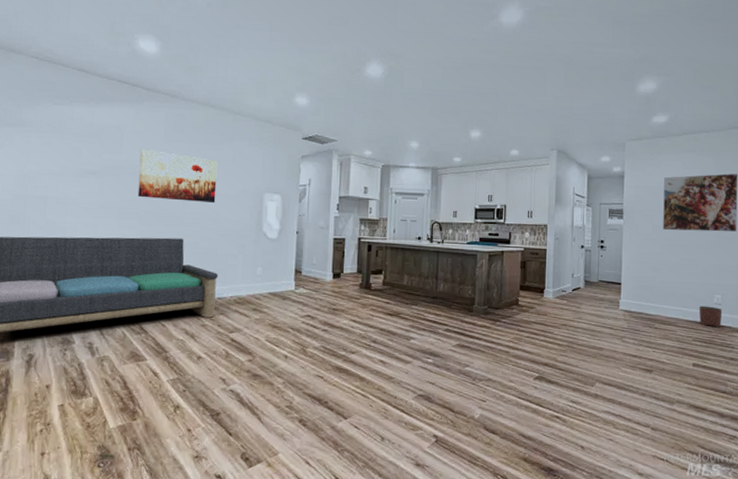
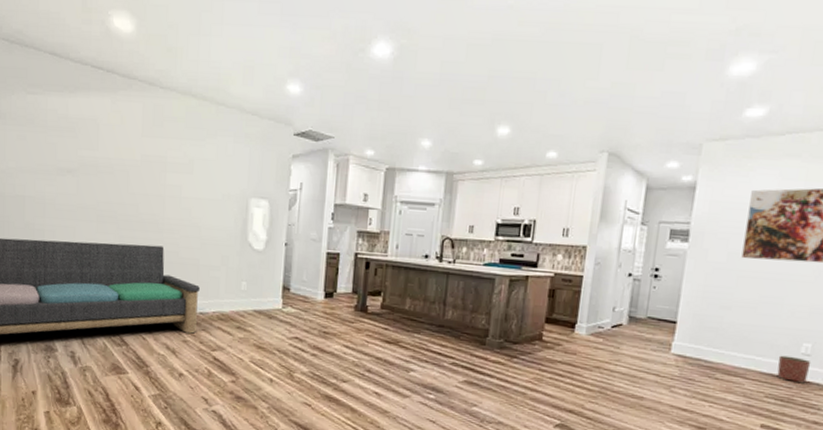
wall art: present [138,148,218,204] -> none [115,144,199,208]

